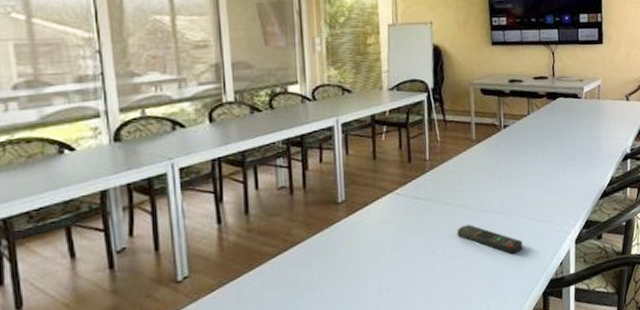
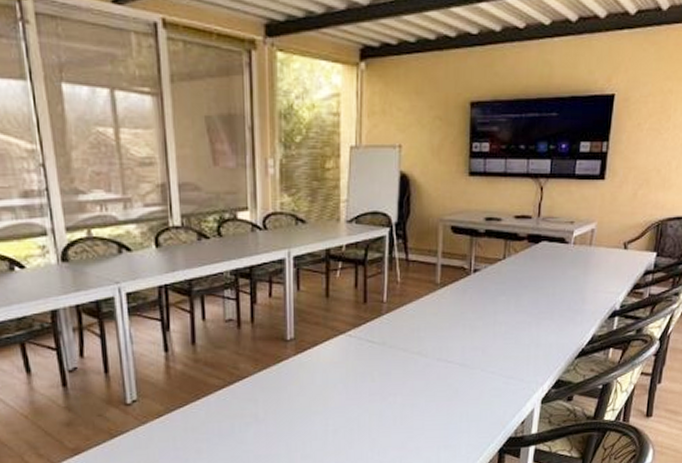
remote control: present [457,224,523,254] -> none [411,374,483,408]

